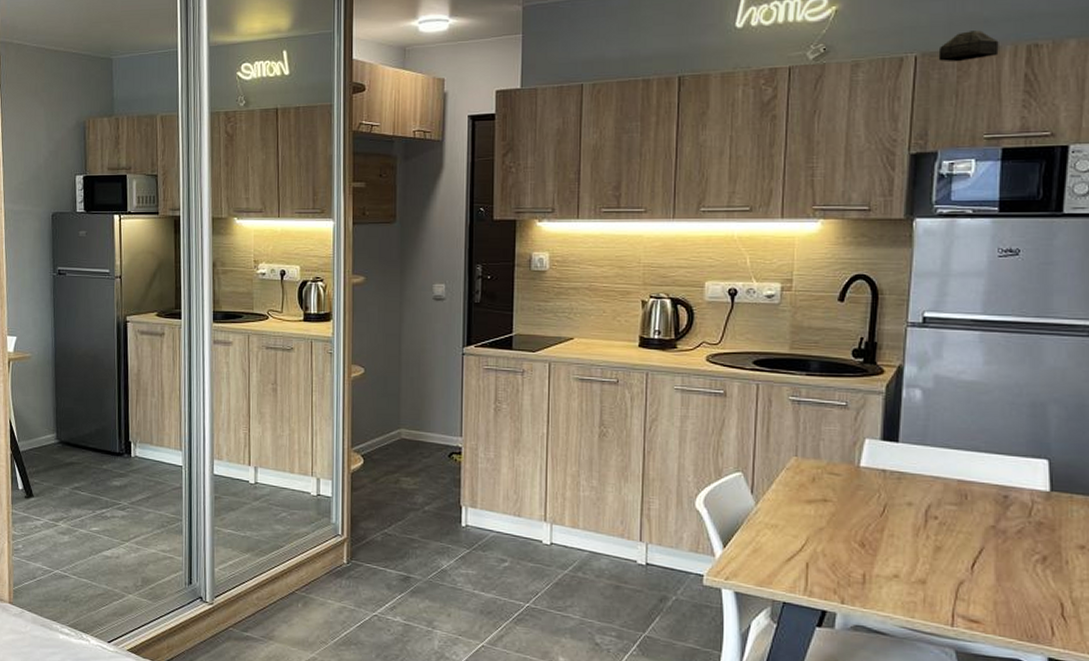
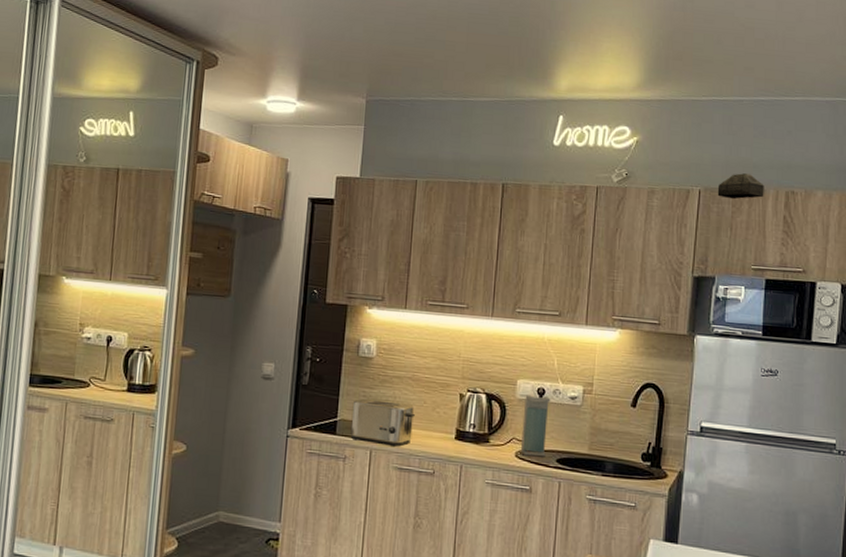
toaster: none [527,311,594,359] -> present [350,398,415,448]
soap dispenser: none [711,297,744,360] -> present [520,395,551,457]

